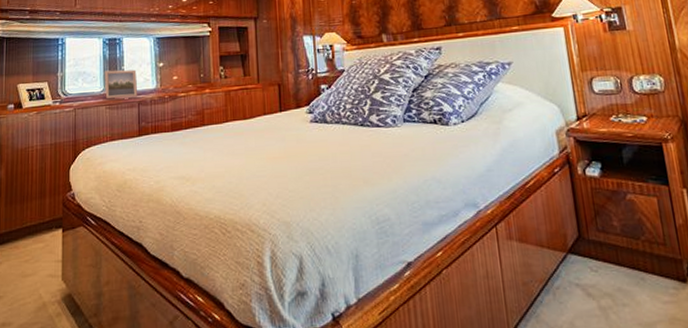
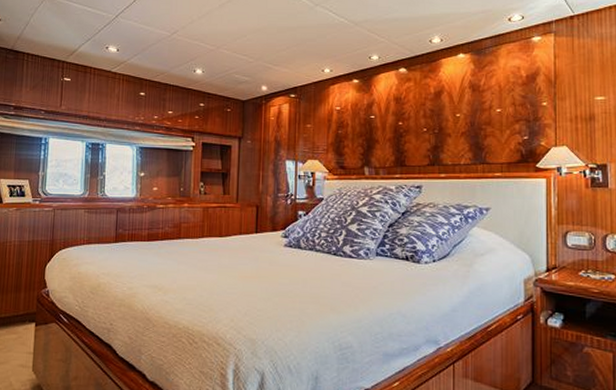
picture frame: present [104,69,138,100] -> none [85,175,118,204]

